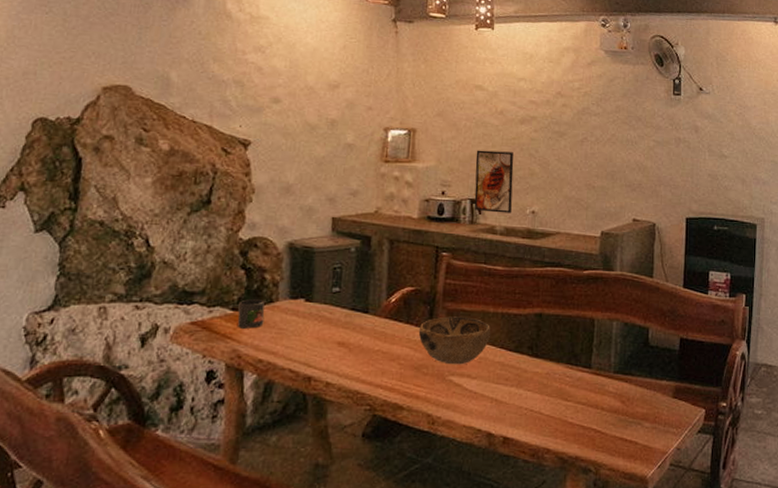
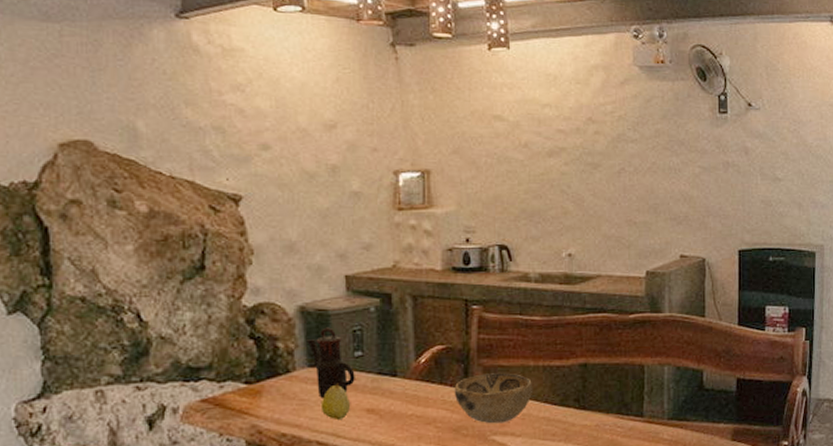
mug: present [237,299,265,329] -> none [252,370,283,402]
teapot: none [291,263,331,330] -> present [307,327,355,399]
fruit: none [296,315,324,351] -> present [320,383,351,421]
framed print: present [474,150,514,214] -> none [501,189,547,258]

